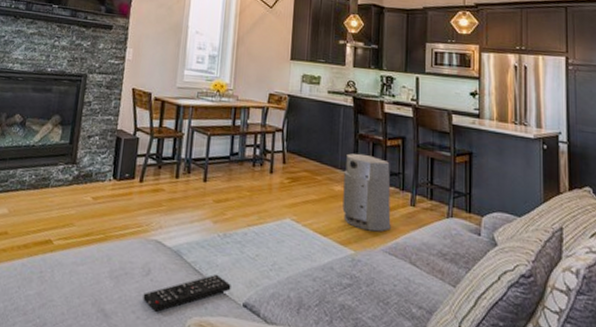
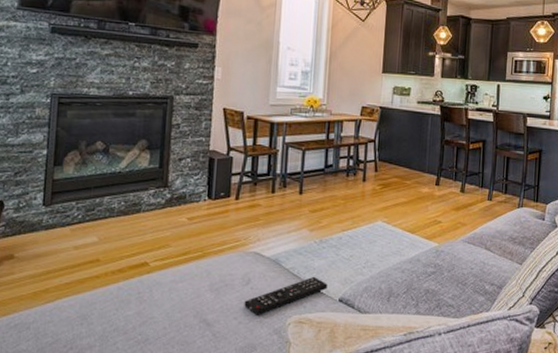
air purifier: present [342,153,391,232] -> none [429,157,472,225]

